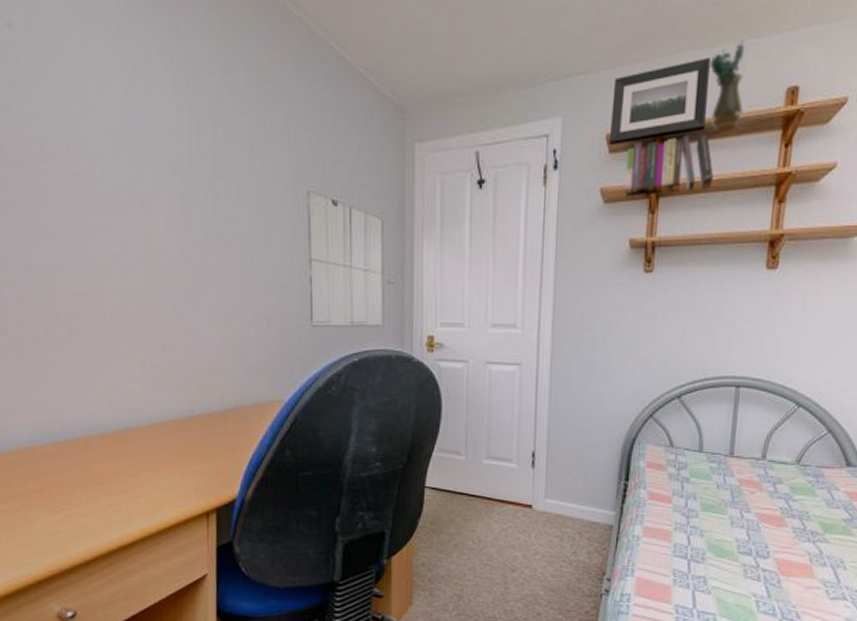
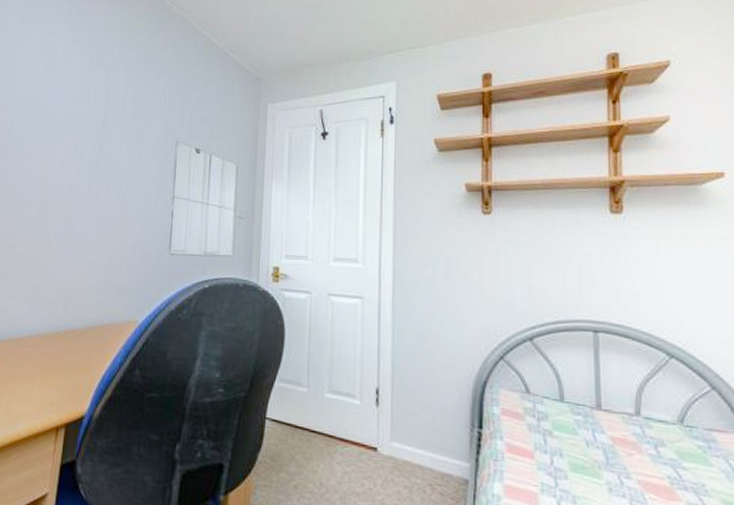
picture frame: present [608,58,710,145] -> none [440,33,530,103]
books: present [625,132,714,198] -> none [458,91,545,148]
vase: present [710,42,745,134] -> none [529,20,566,93]

